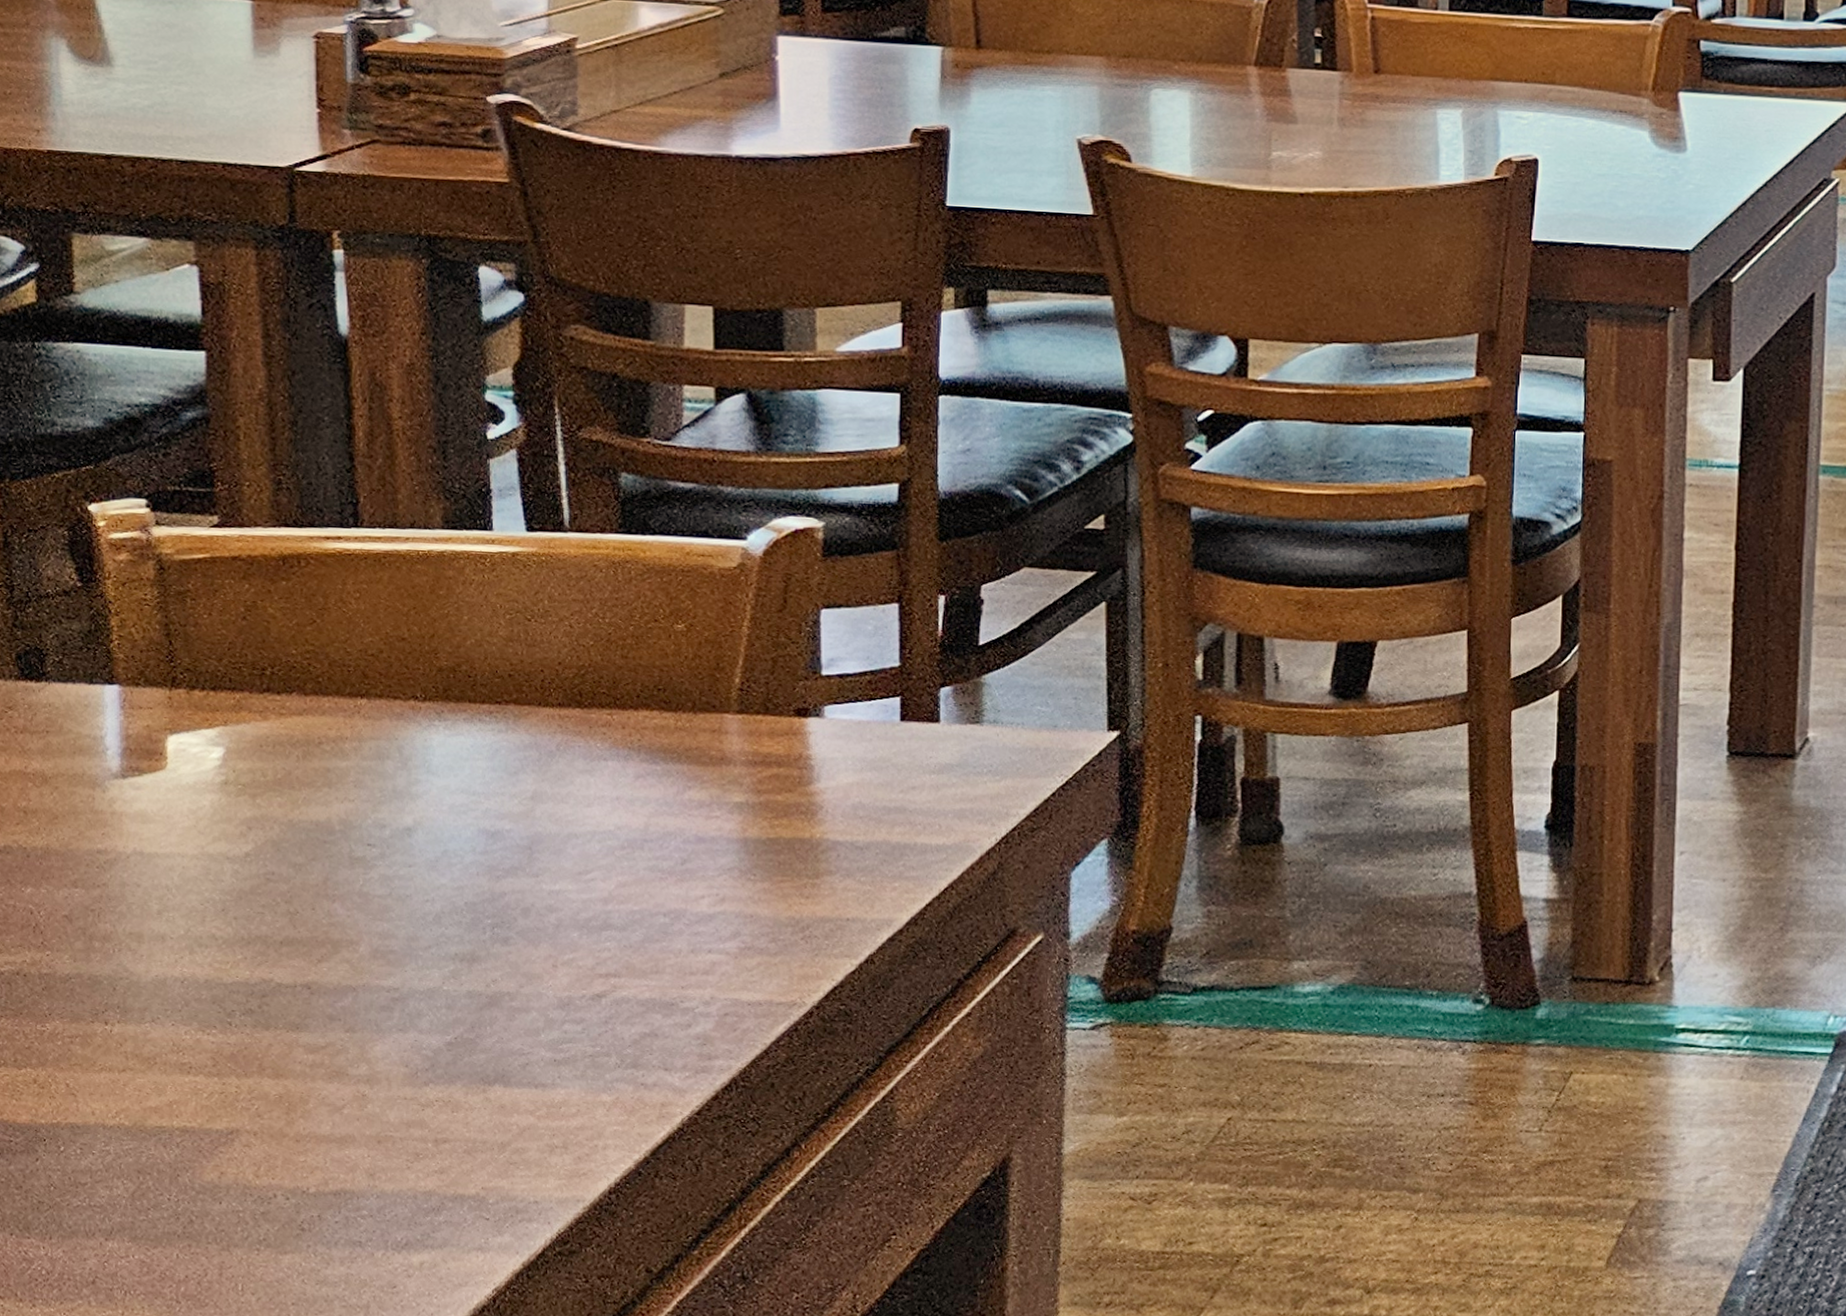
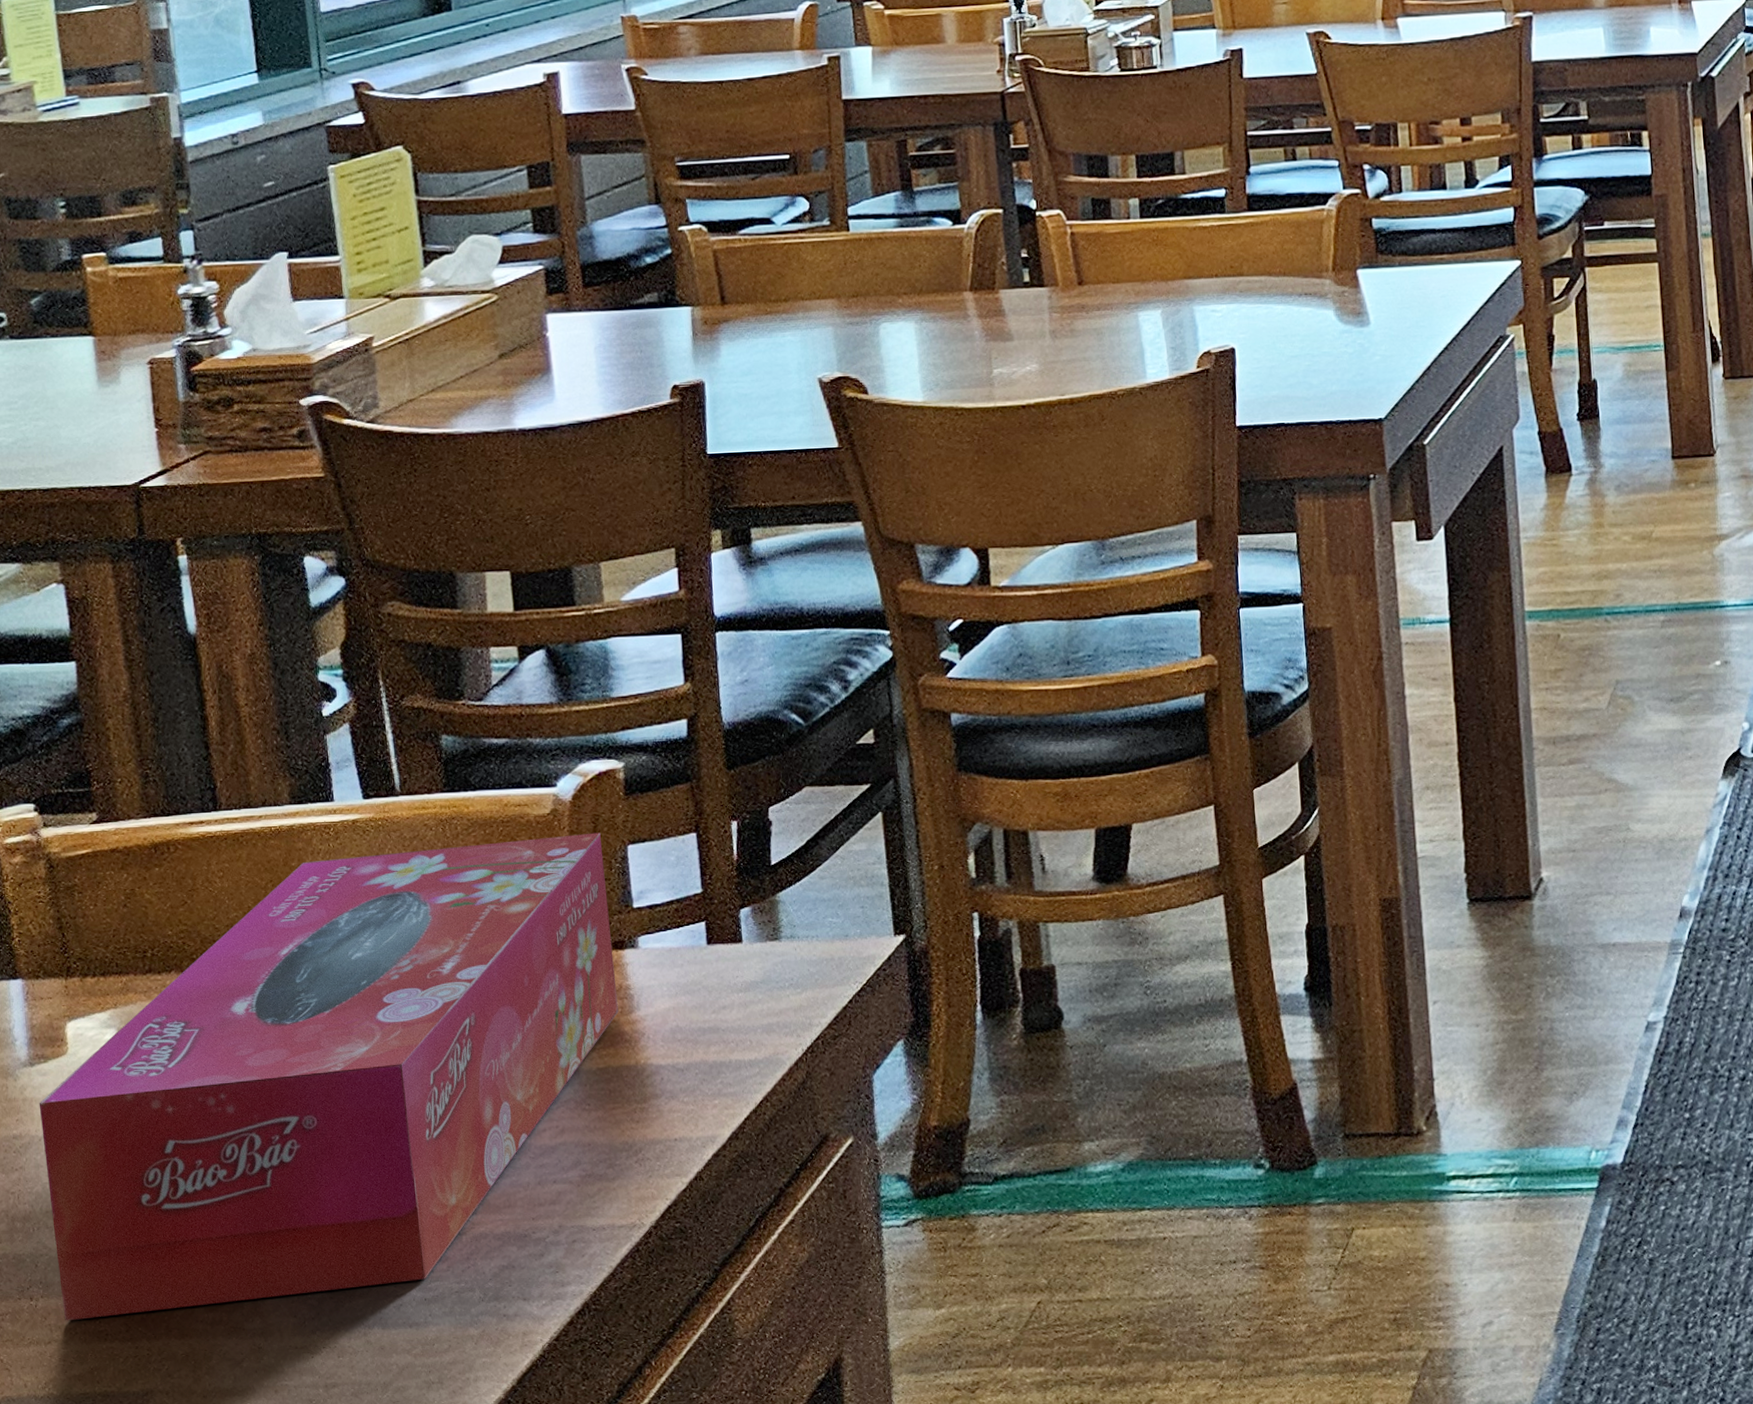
tissue box: none [129,591,796,1050] -> present [39,832,619,1321]

